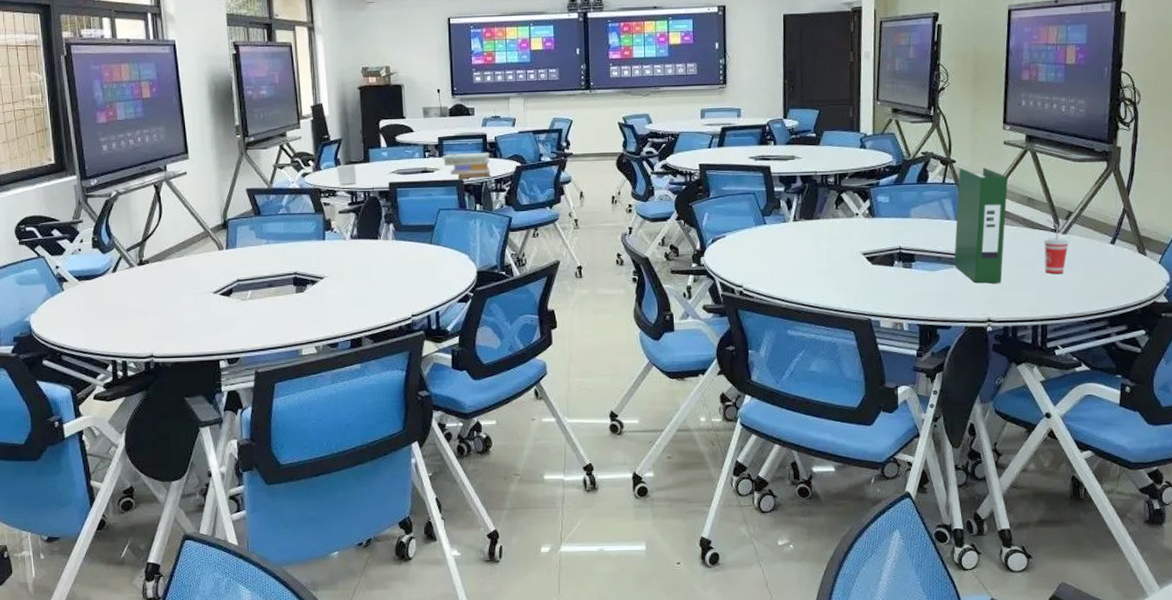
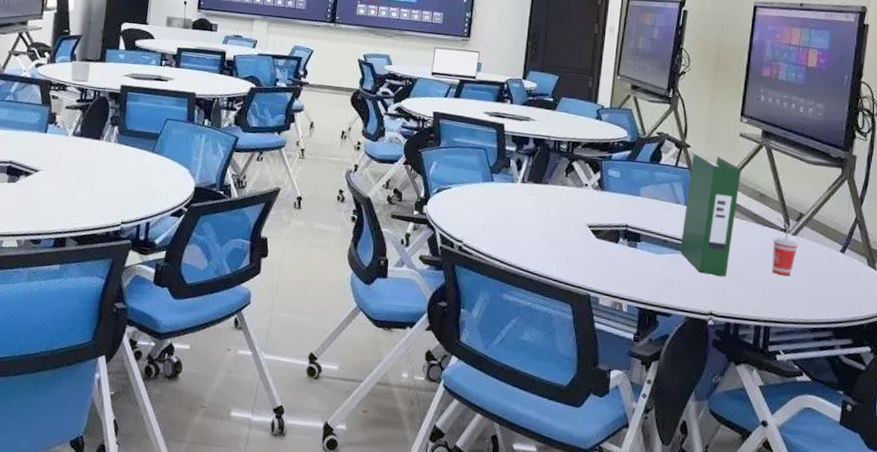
books: present [442,152,490,180] -> none [178,65,226,95]
laptop: none [691,97,742,130] -> present [430,46,481,82]

